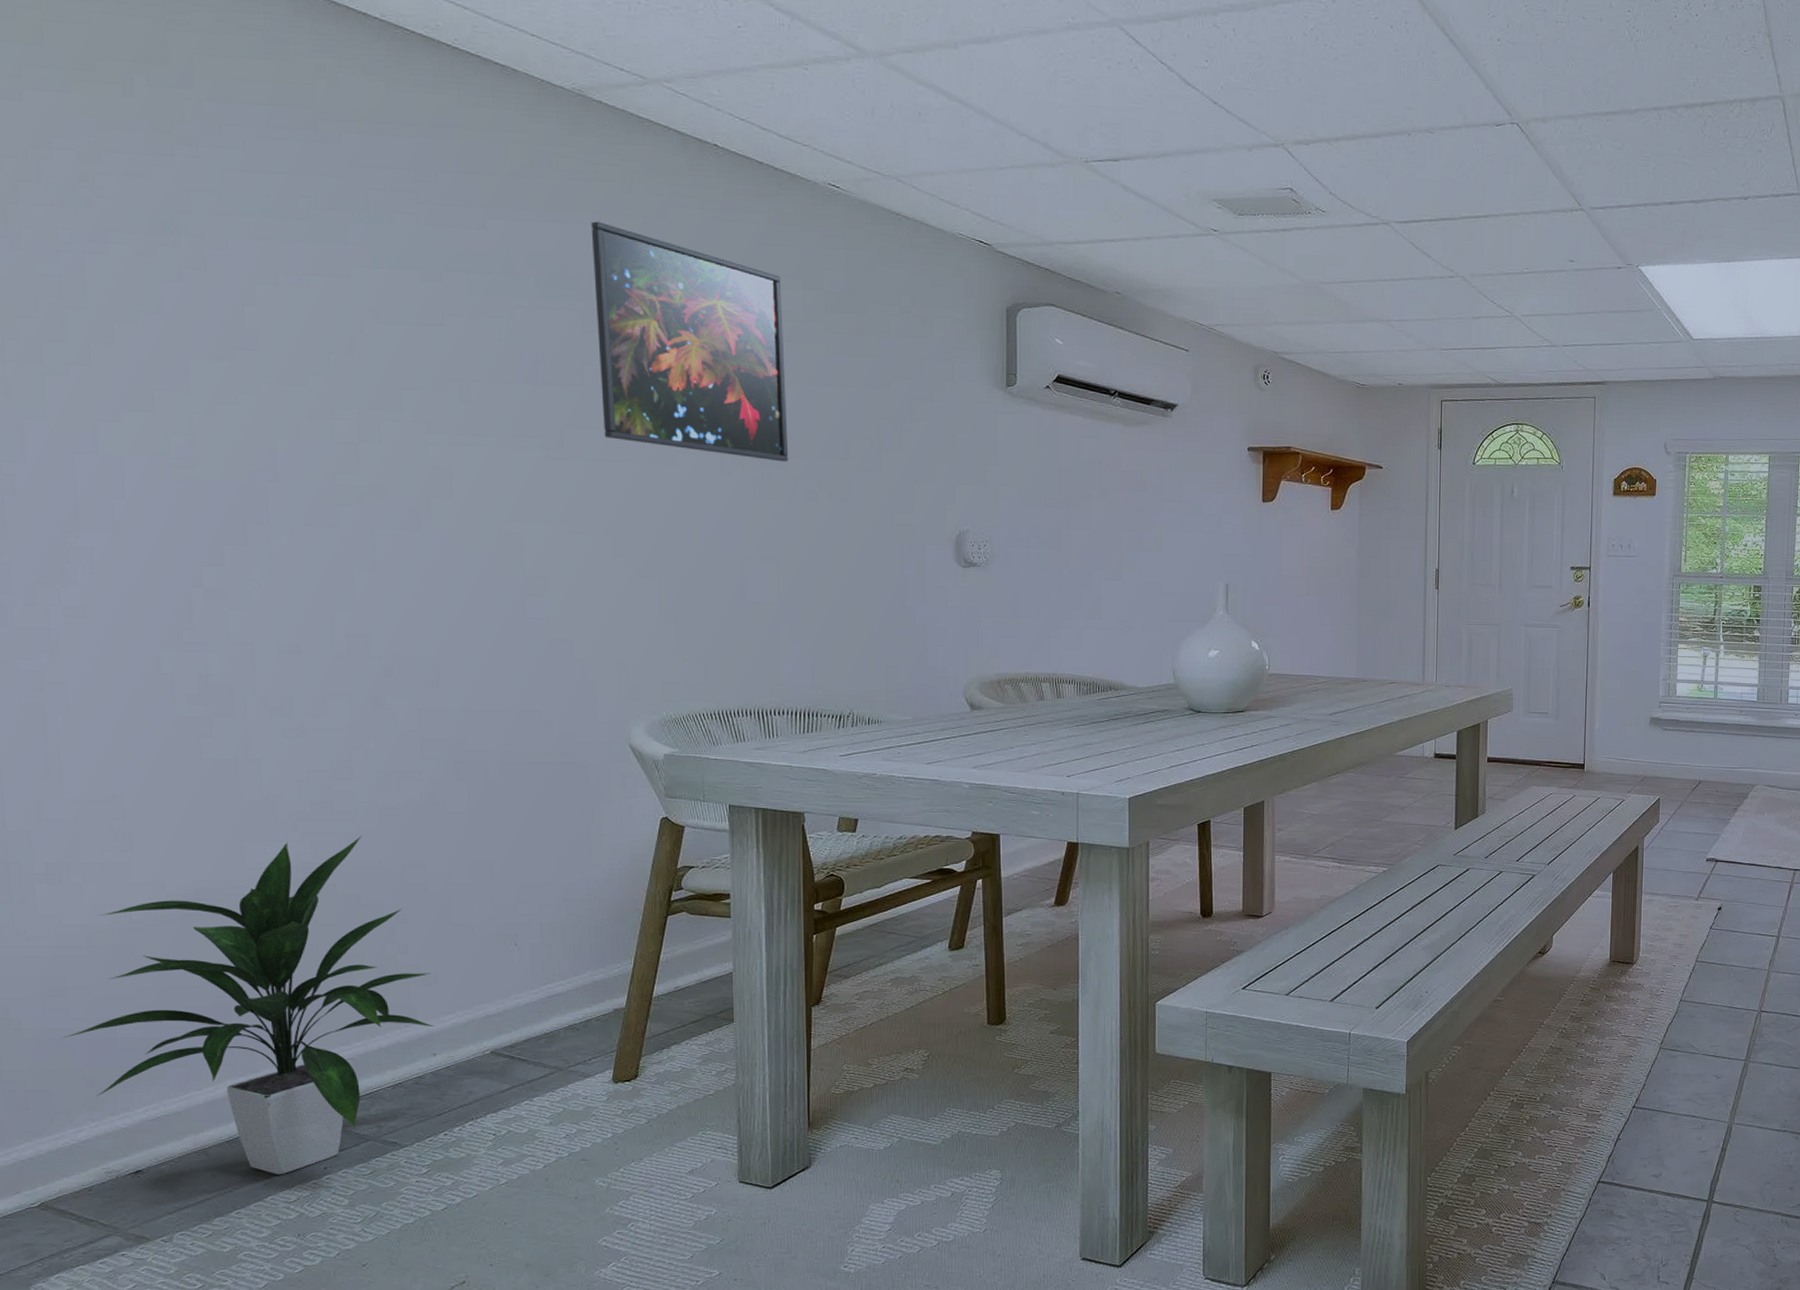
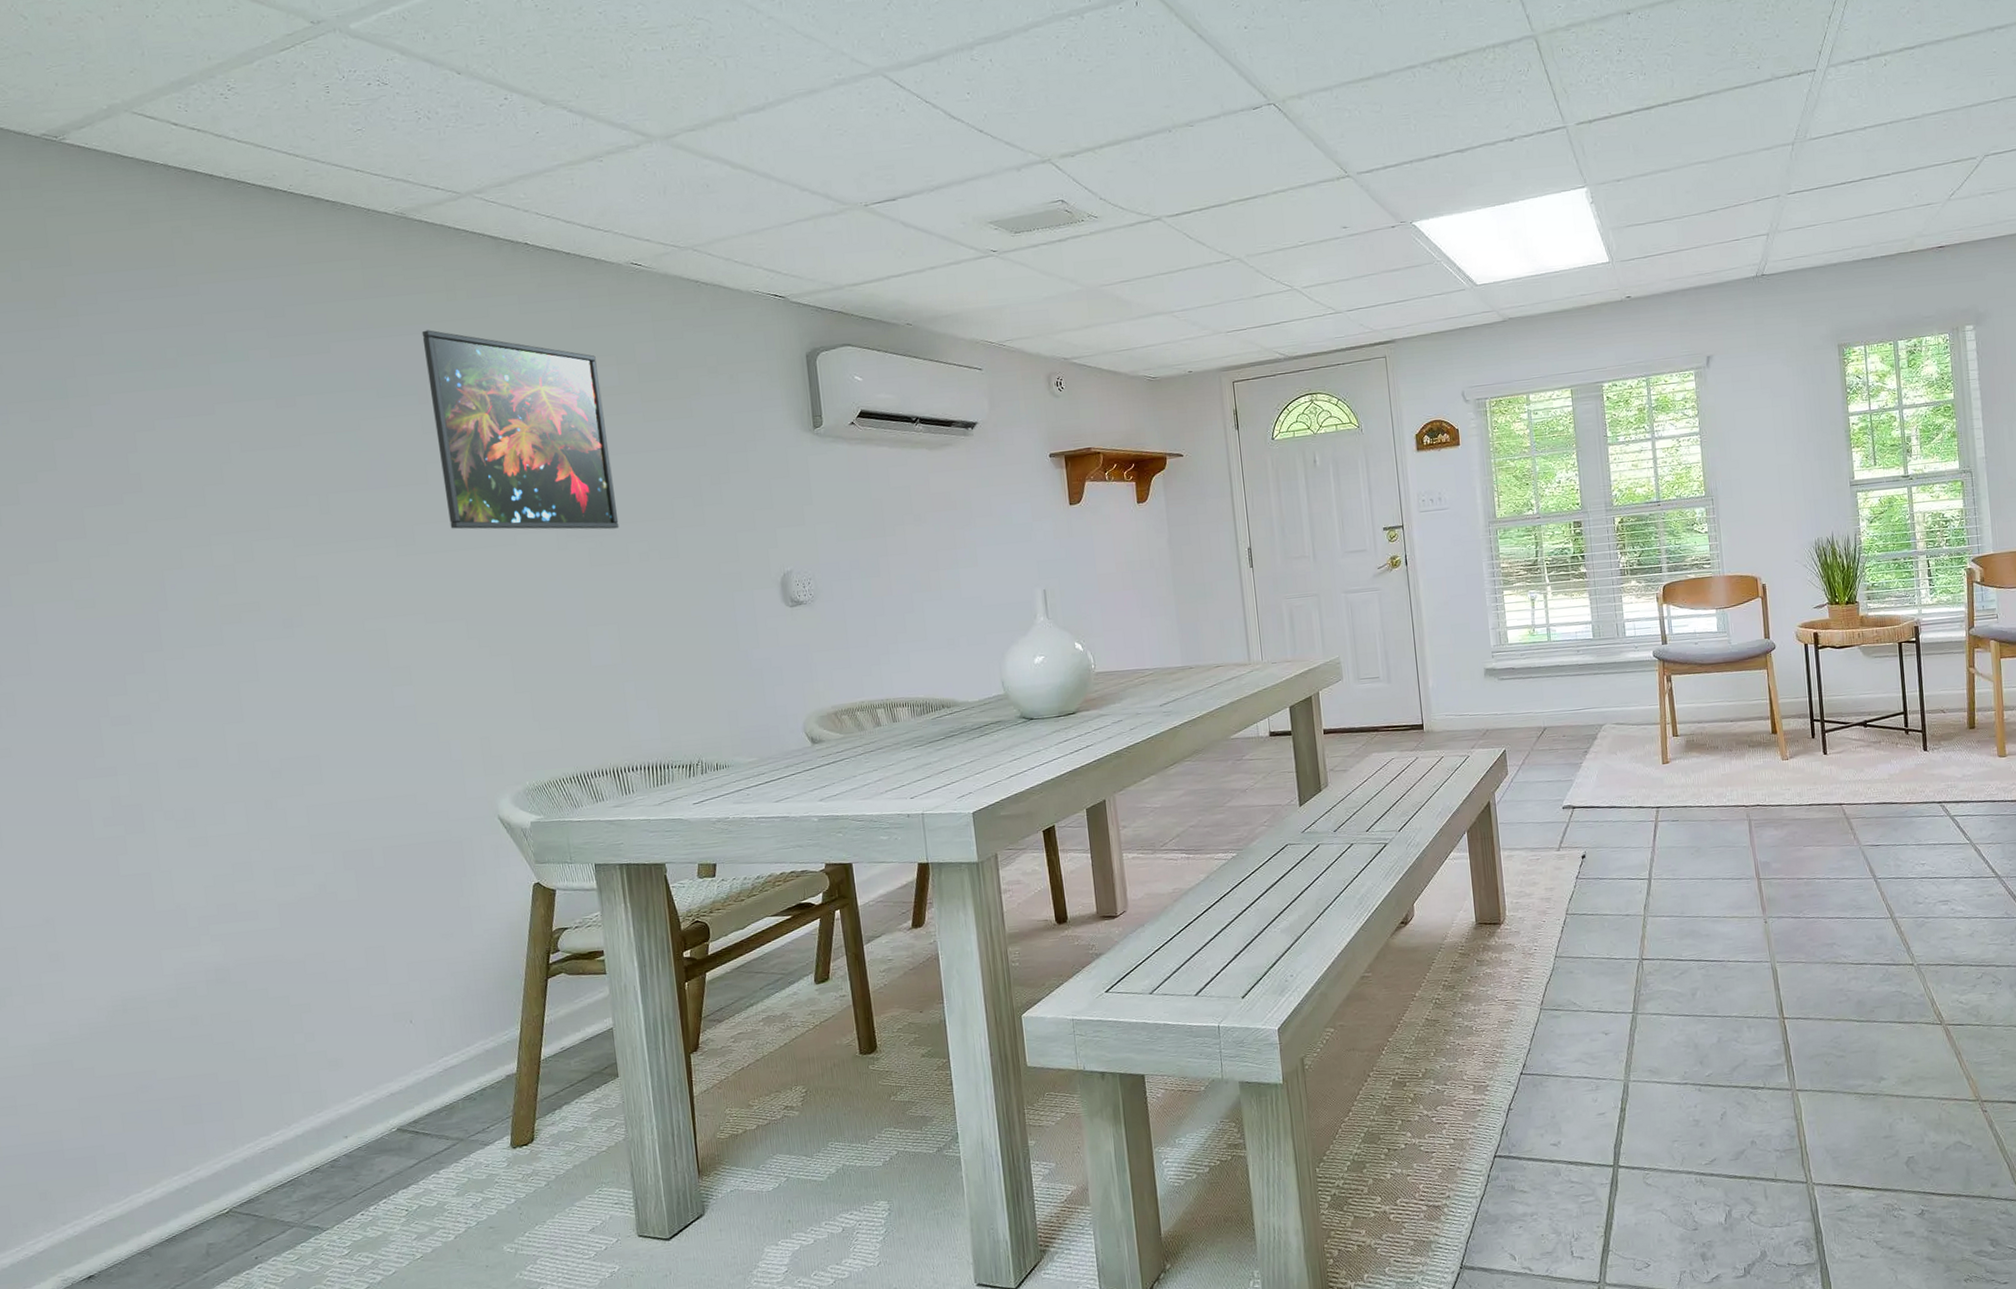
indoor plant: present [61,836,434,1175] -> none [16,933,344,1269]

